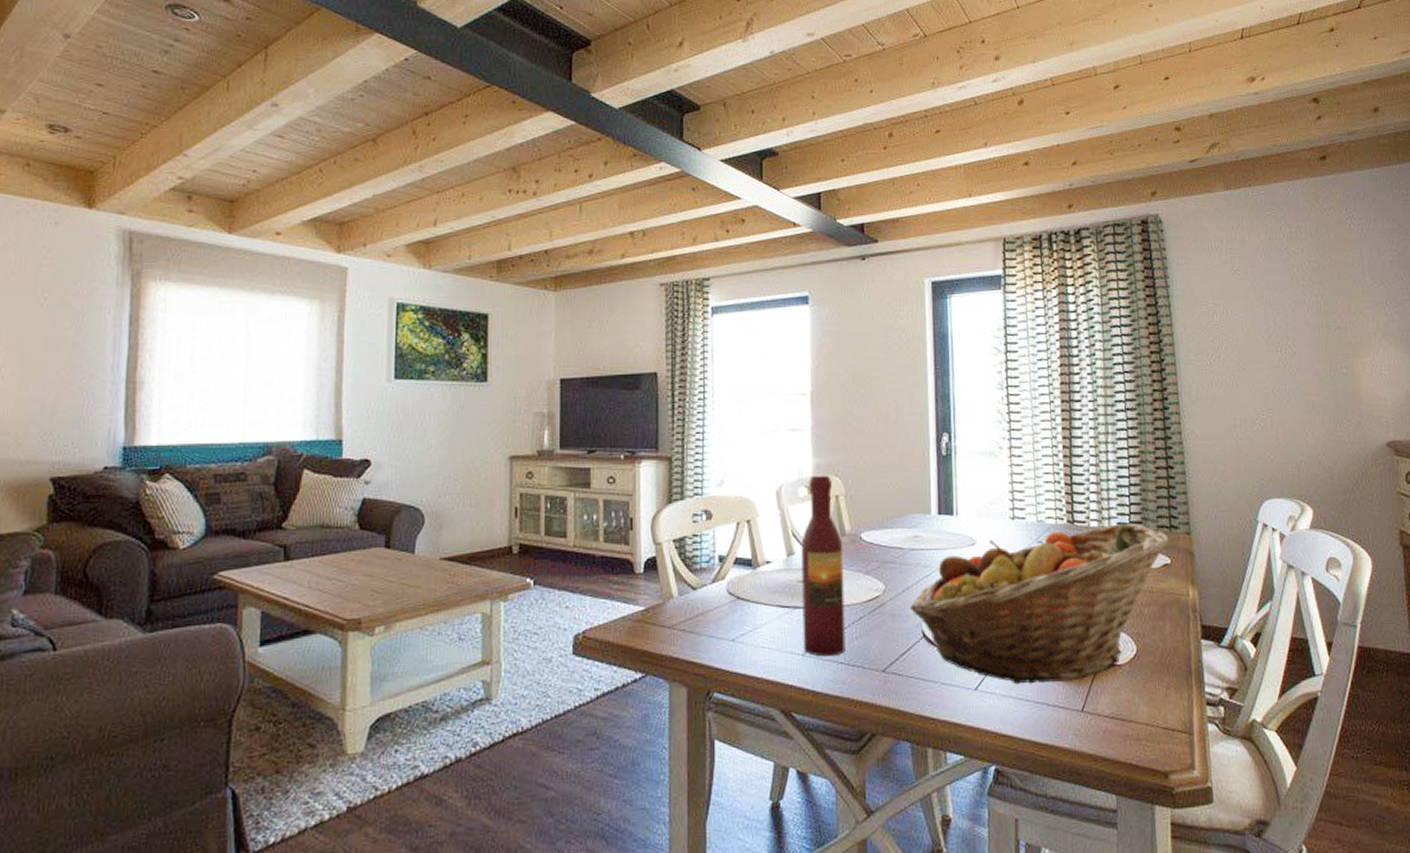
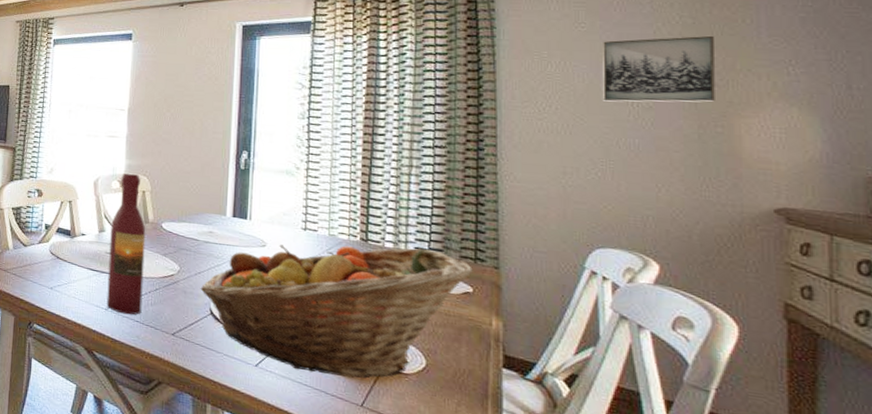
wall art: none [1254,279,1339,349] -> present [603,35,715,103]

